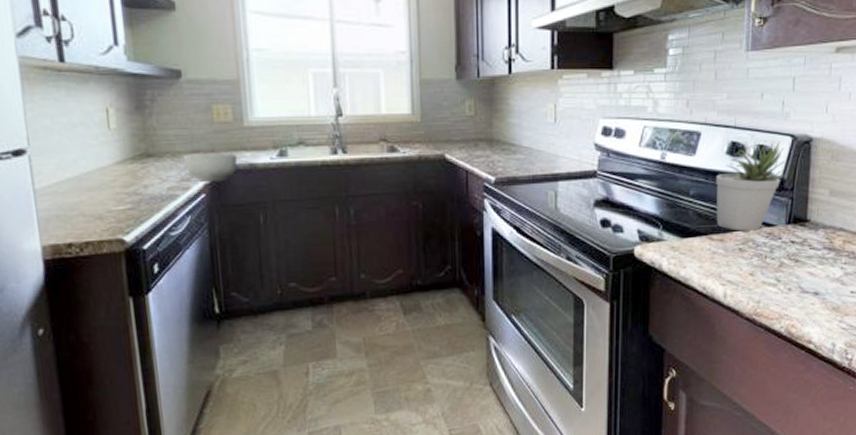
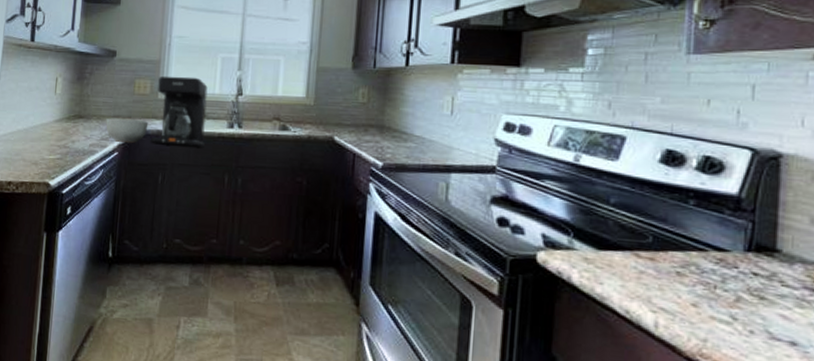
coffee maker: none [241,98,308,182] -> present [150,76,208,149]
potted plant: present [716,141,786,231] -> none [645,153,744,254]

